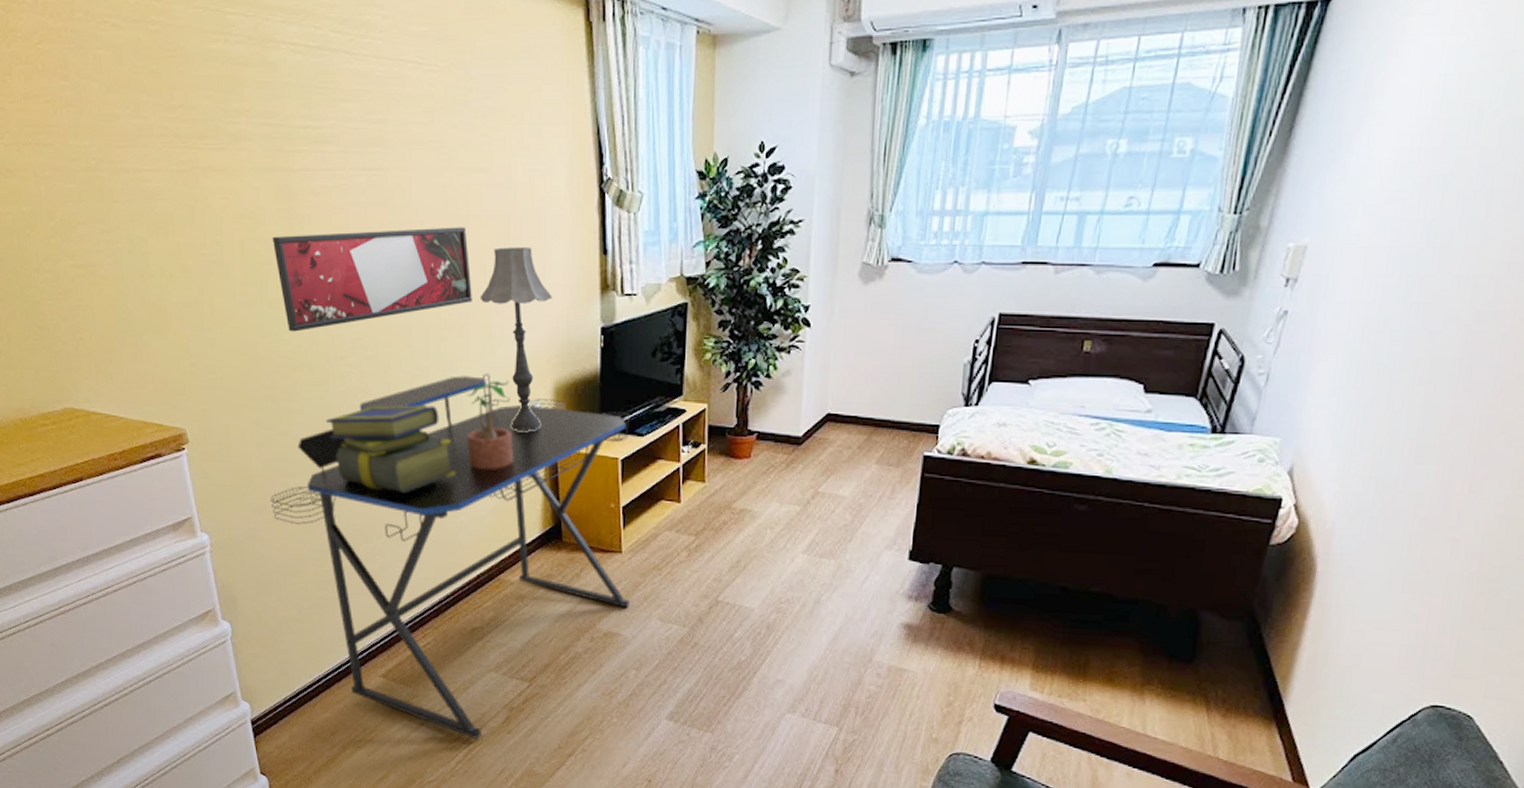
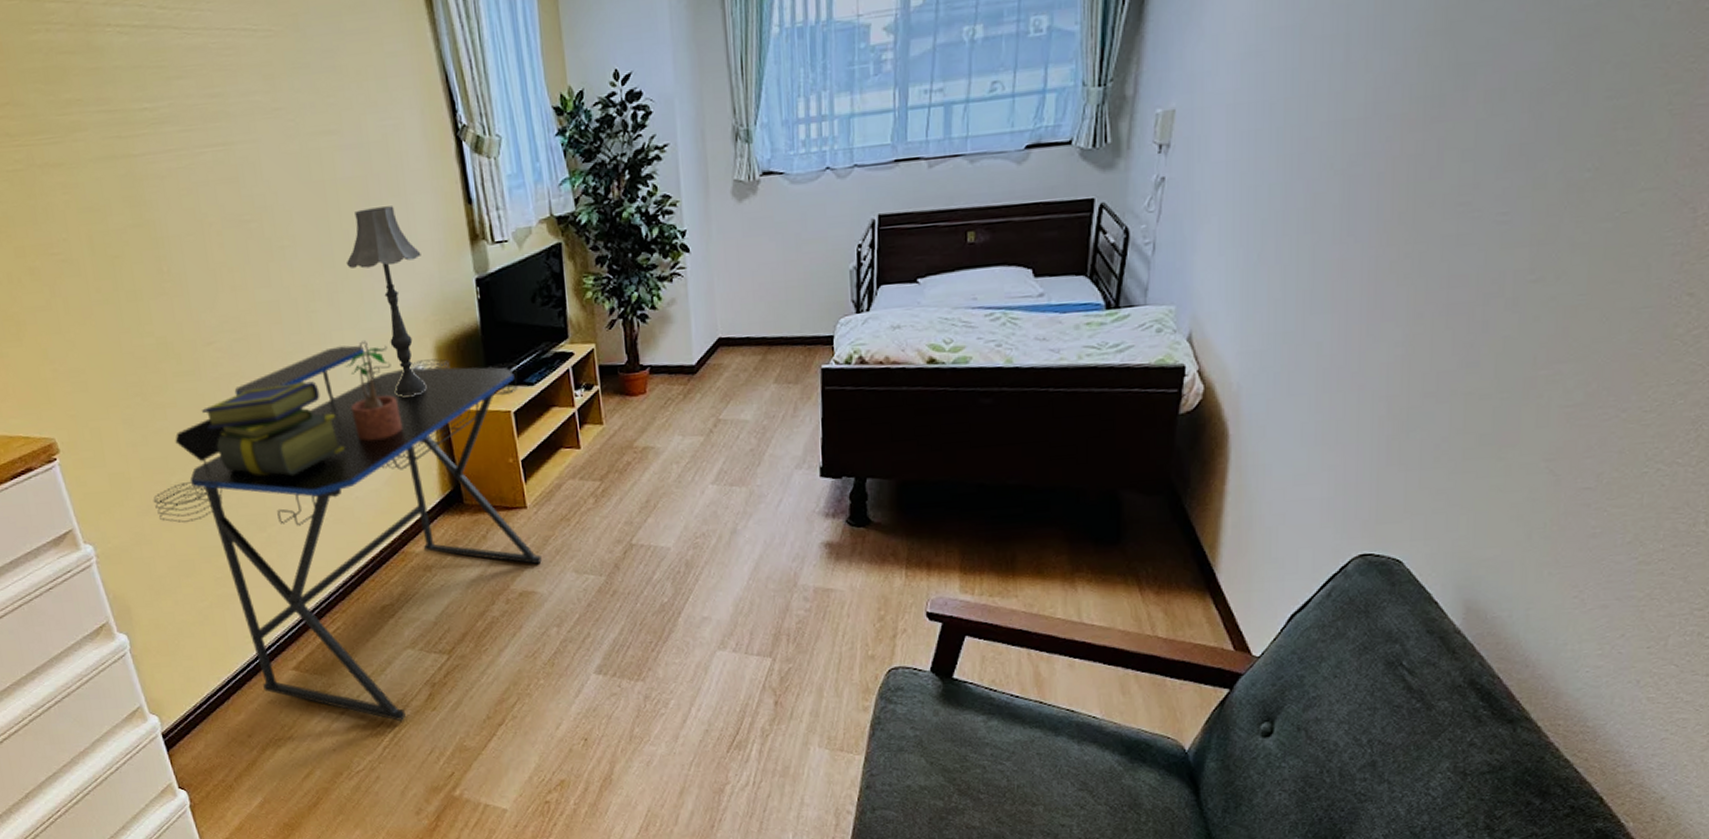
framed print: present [272,227,472,332] -> none [121,193,339,323]

